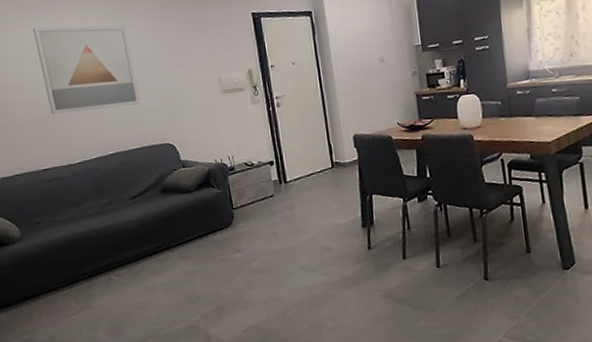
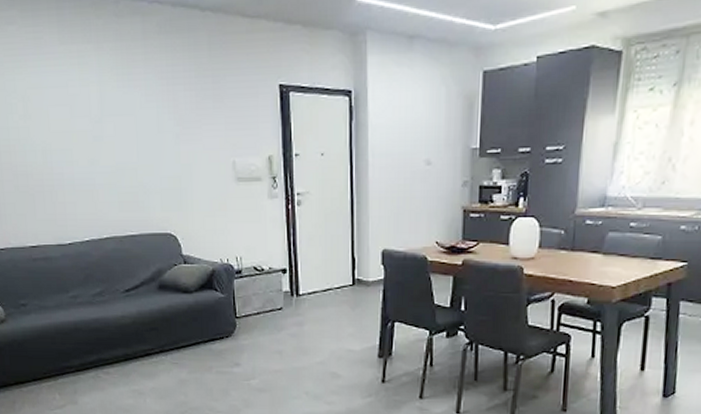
wall art: present [33,25,140,115] -> none [23,74,141,185]

